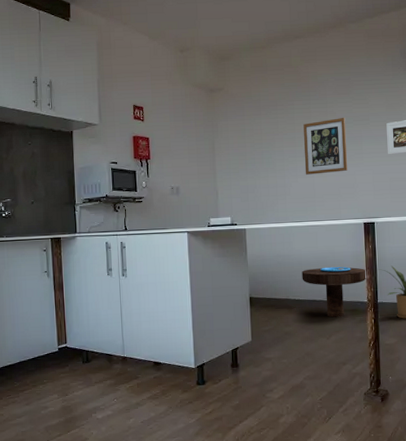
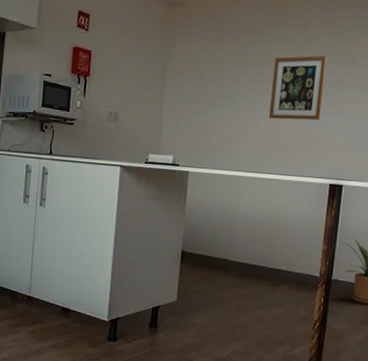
side table: present [302,266,366,318] -> none [246,228,324,290]

